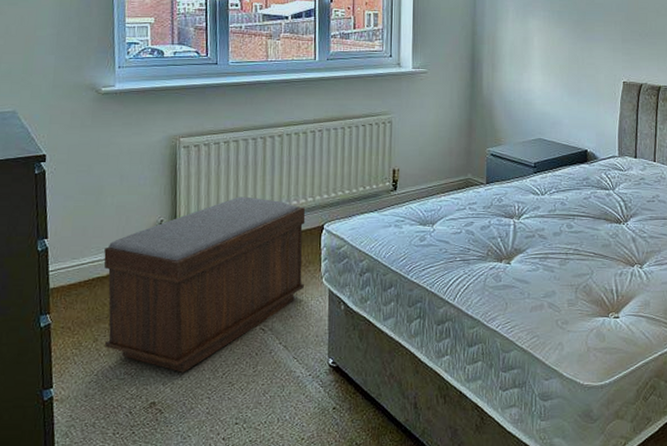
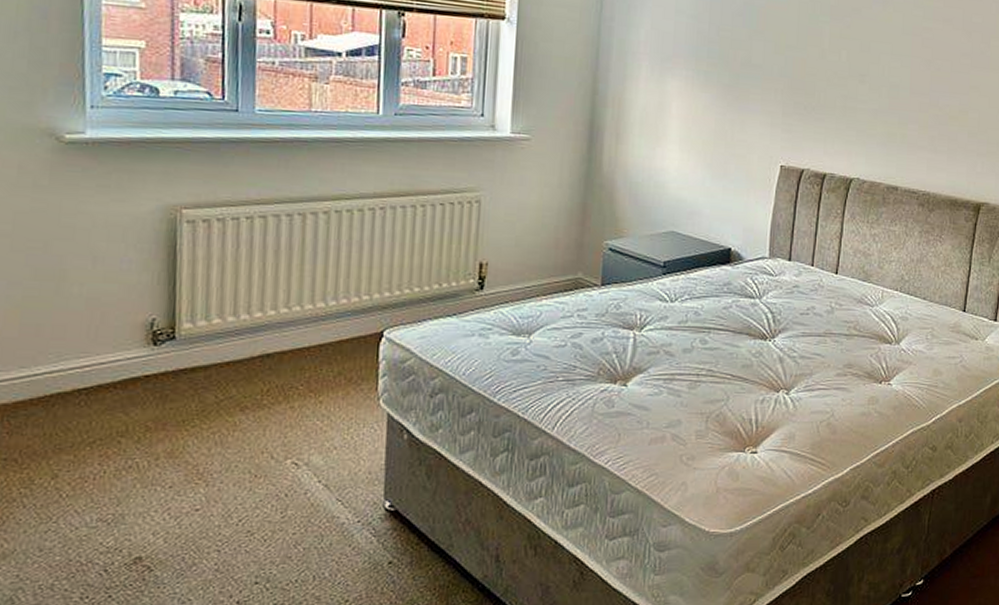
bench: present [104,196,306,373] -> none [67,290,359,519]

